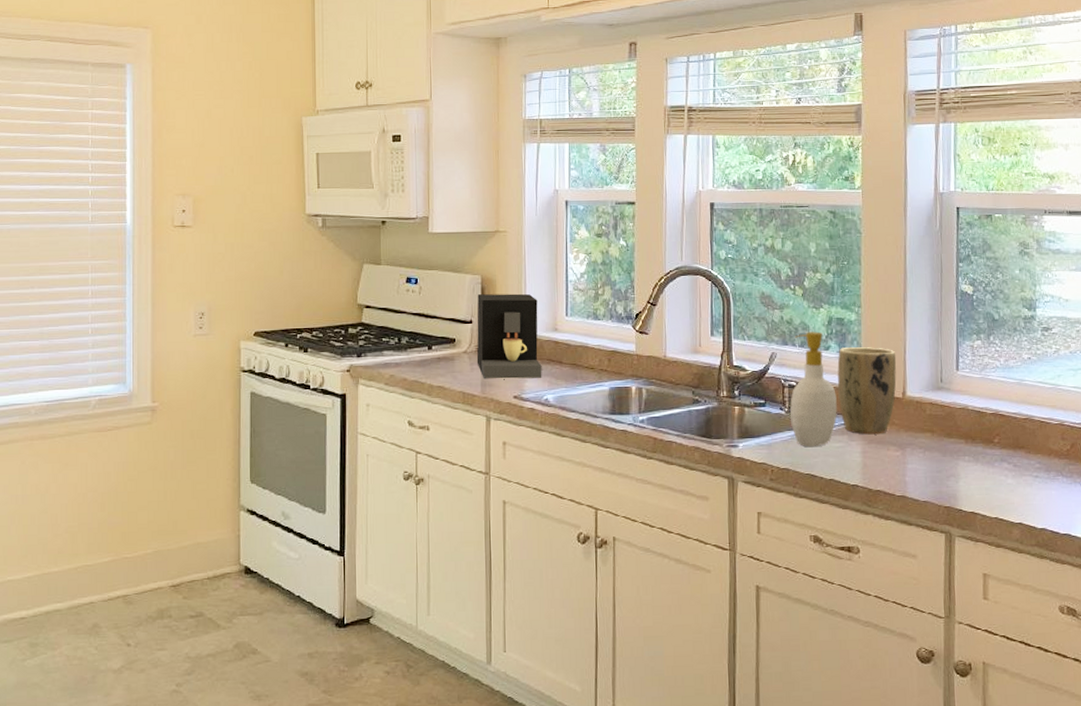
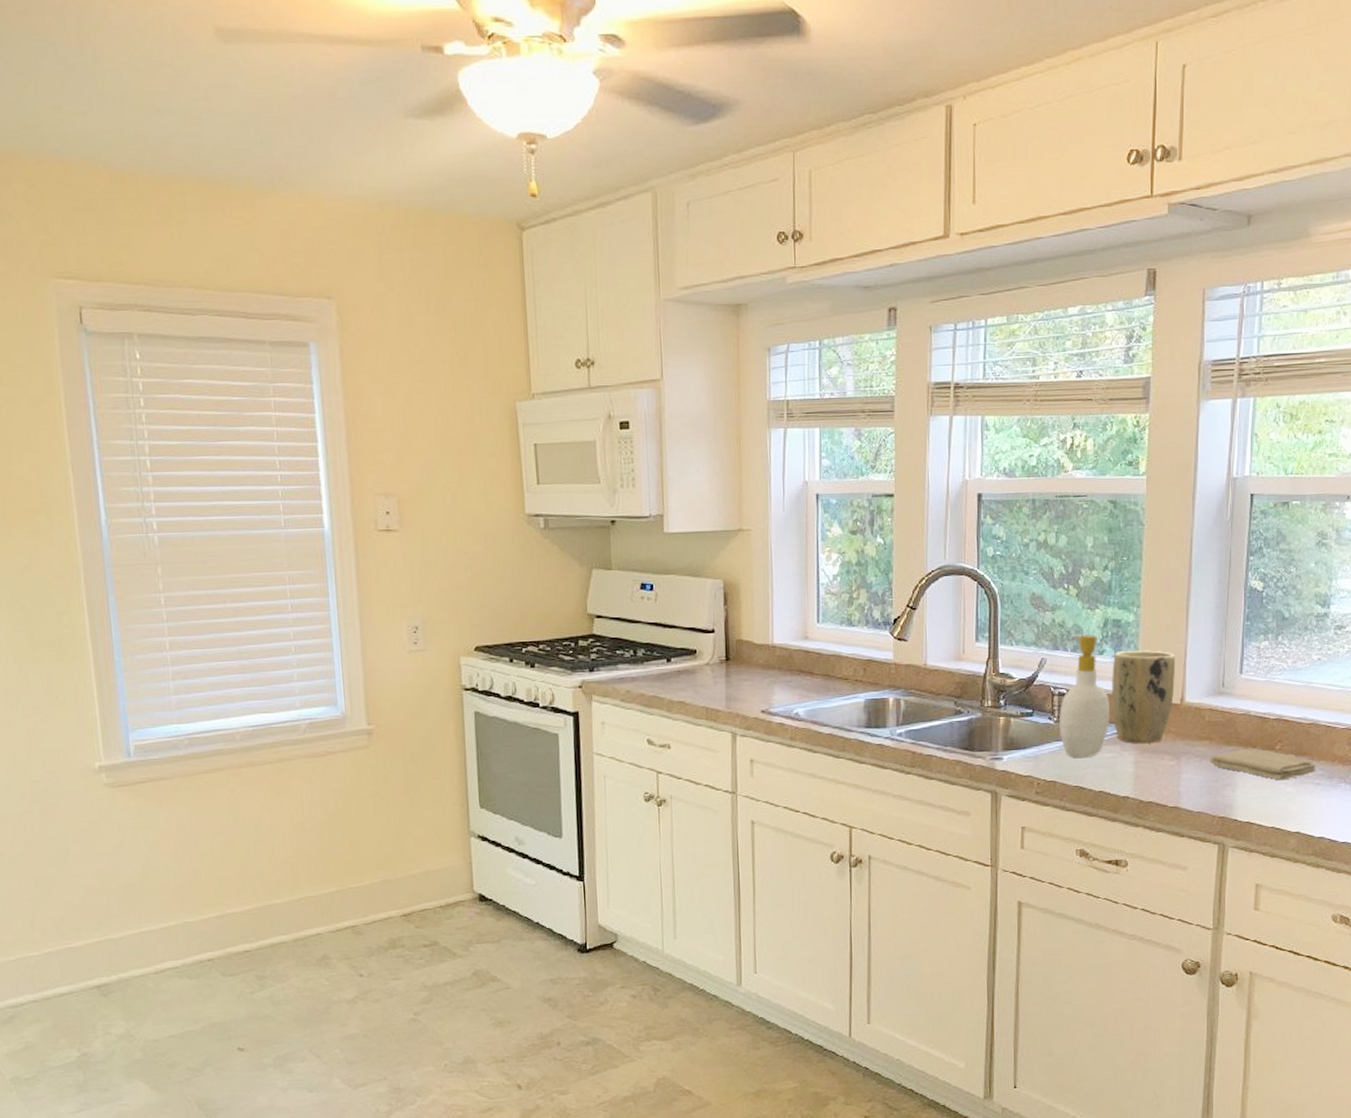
coffee maker: present [476,293,542,379] -> none [719,599,792,693]
washcloth: none [933,440,1035,473] -> present [1210,747,1317,781]

